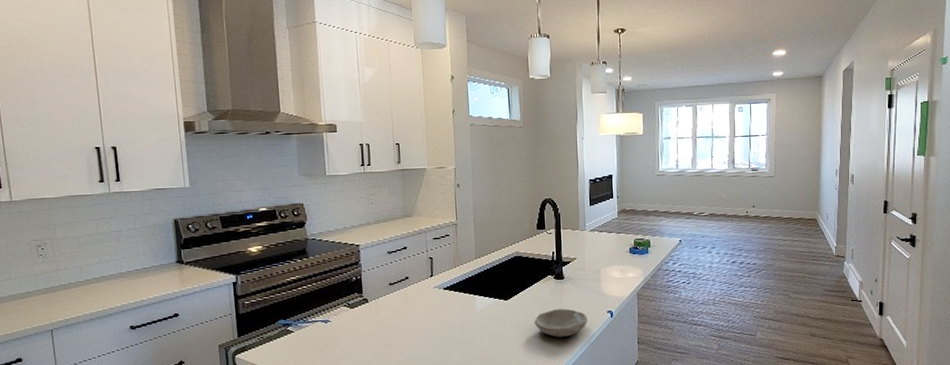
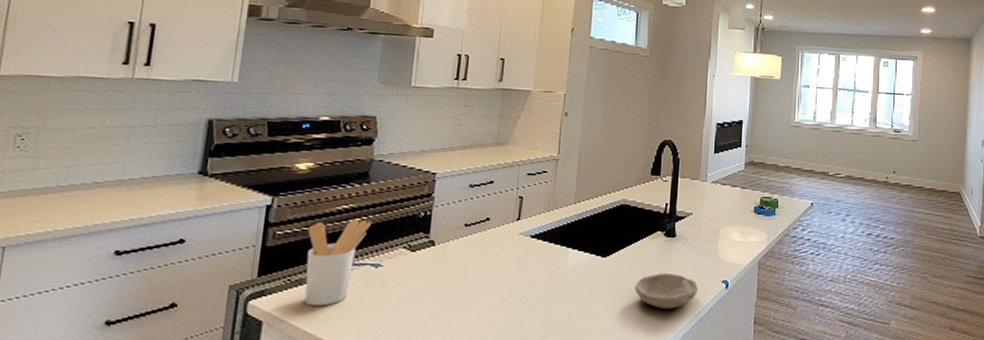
utensil holder: none [268,286,315,356] -> present [305,218,371,307]

